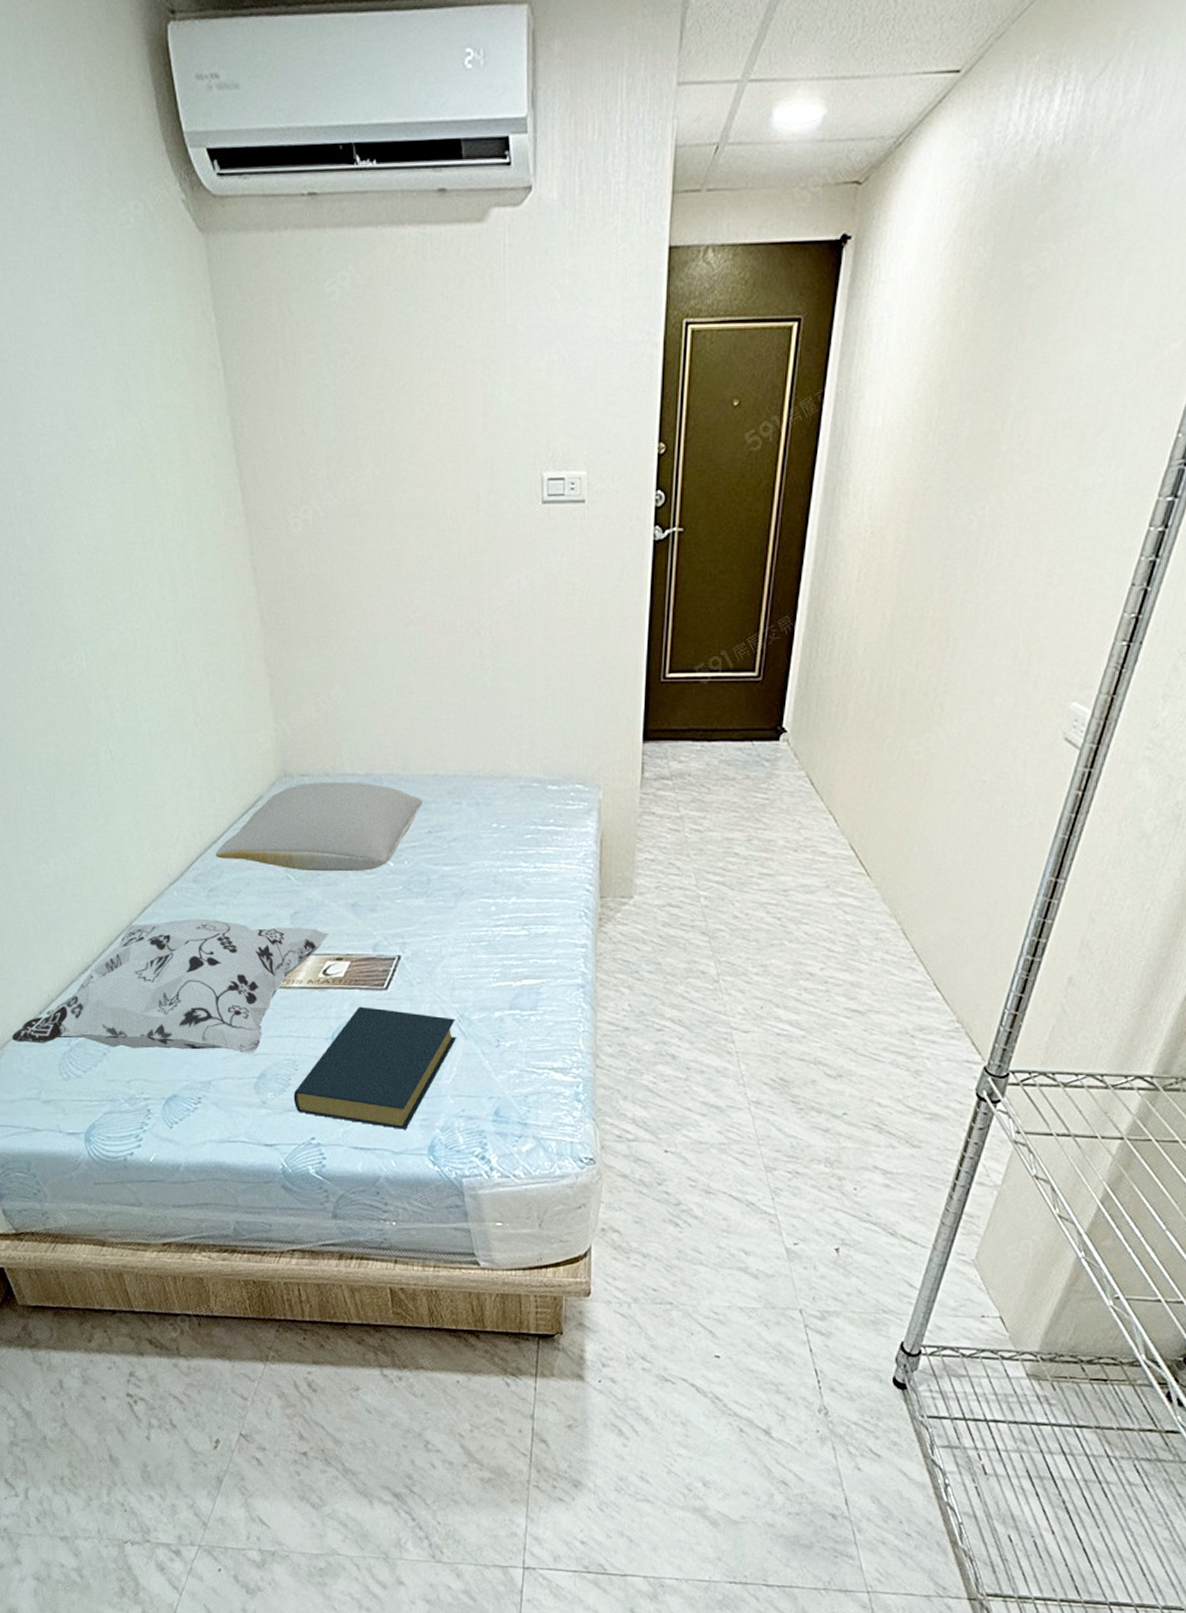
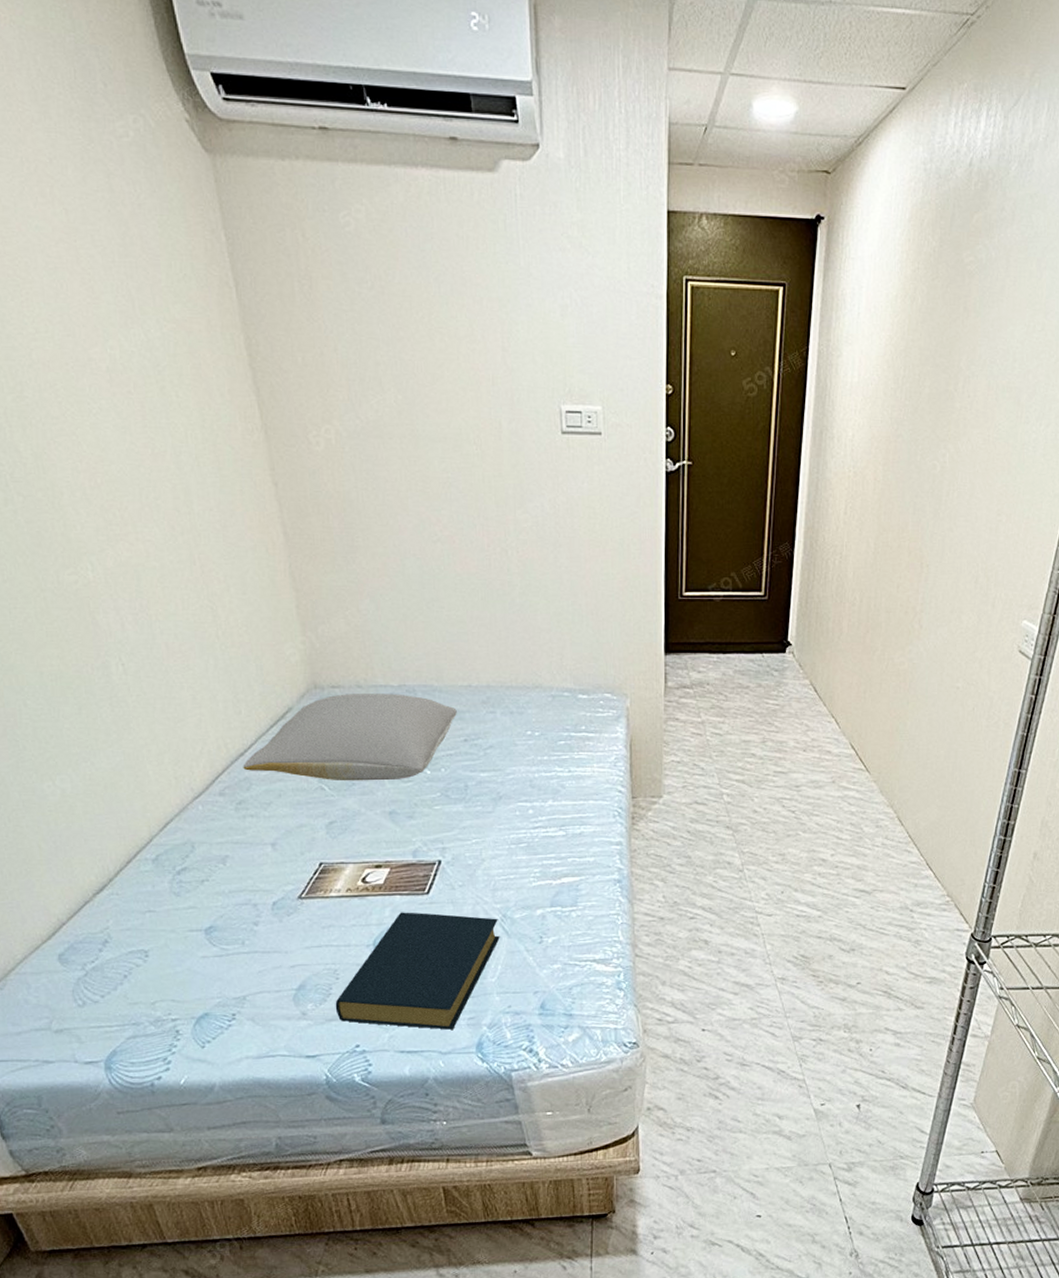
decorative pillow: present [10,918,329,1055] -> none [14,831,367,971]

